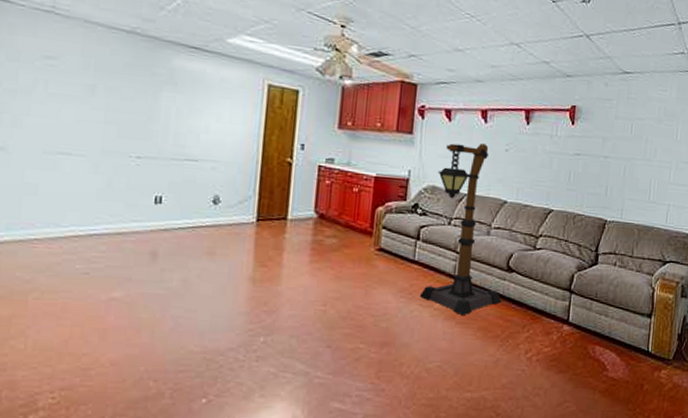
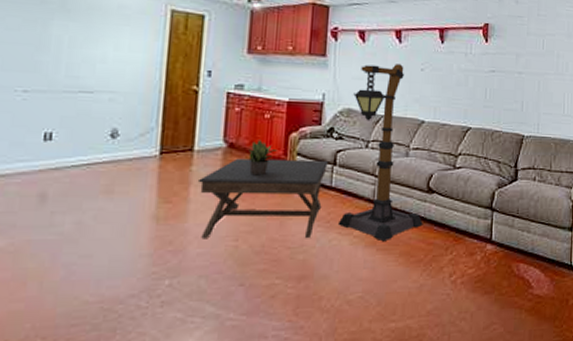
coffee table: none [290,228,413,307] -> present [197,158,329,238]
potted plant: none [337,212,365,246] -> present [248,140,278,176]

